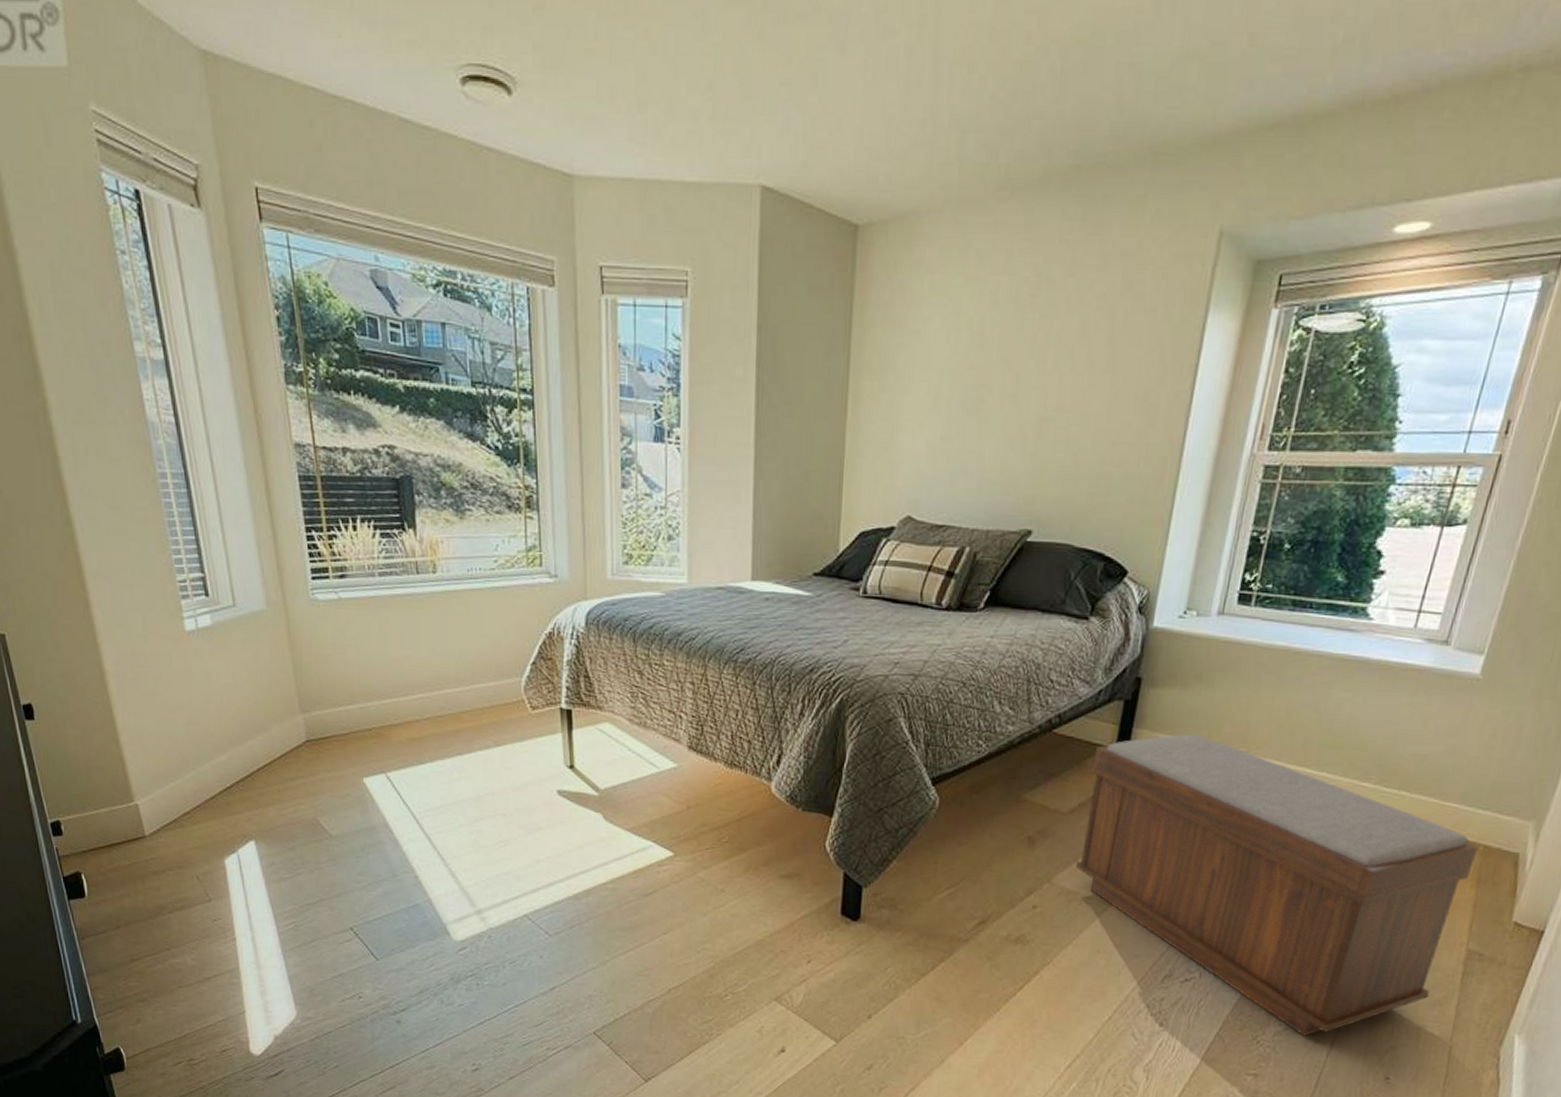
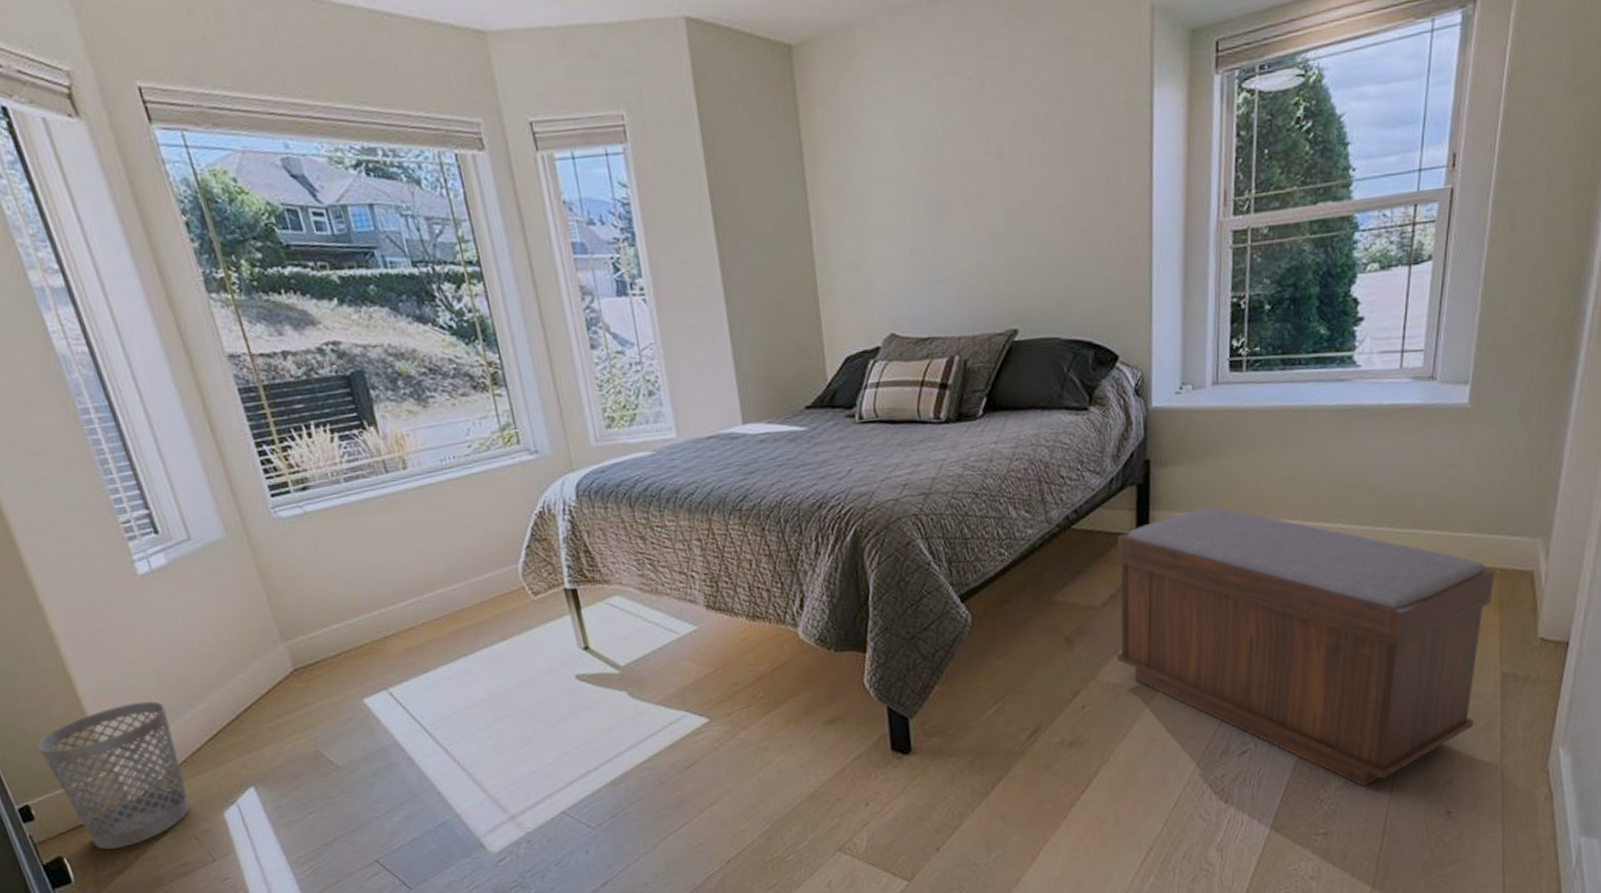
wastebasket: none [75,745,197,874] -> present [37,701,191,850]

